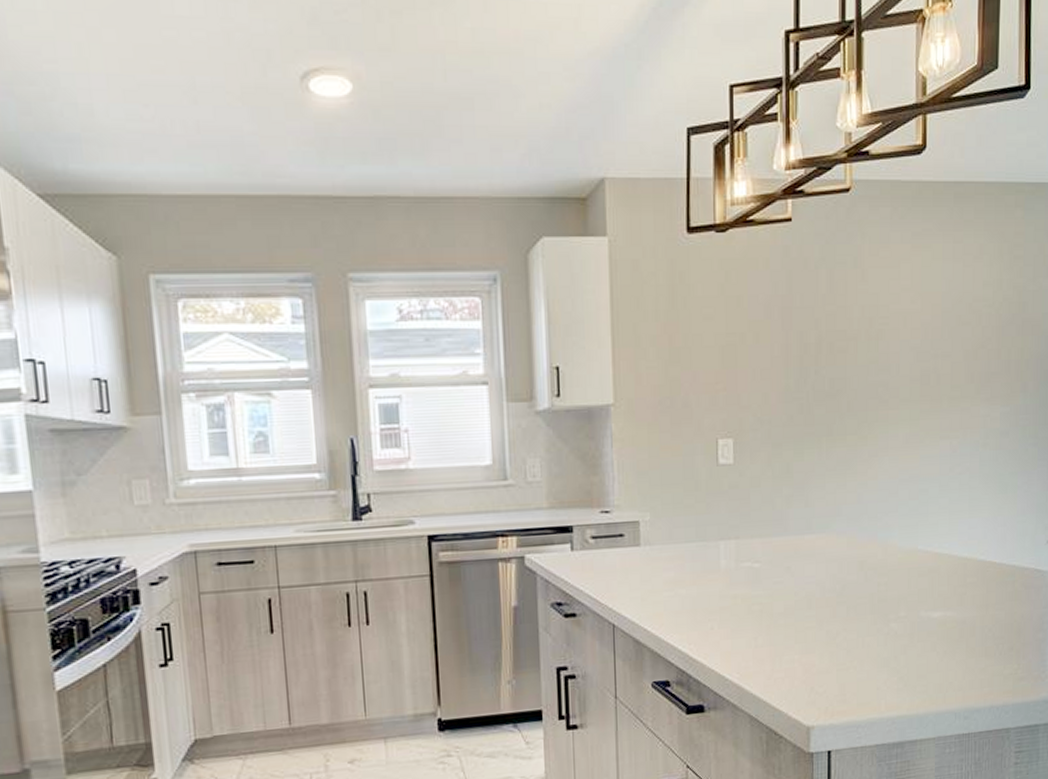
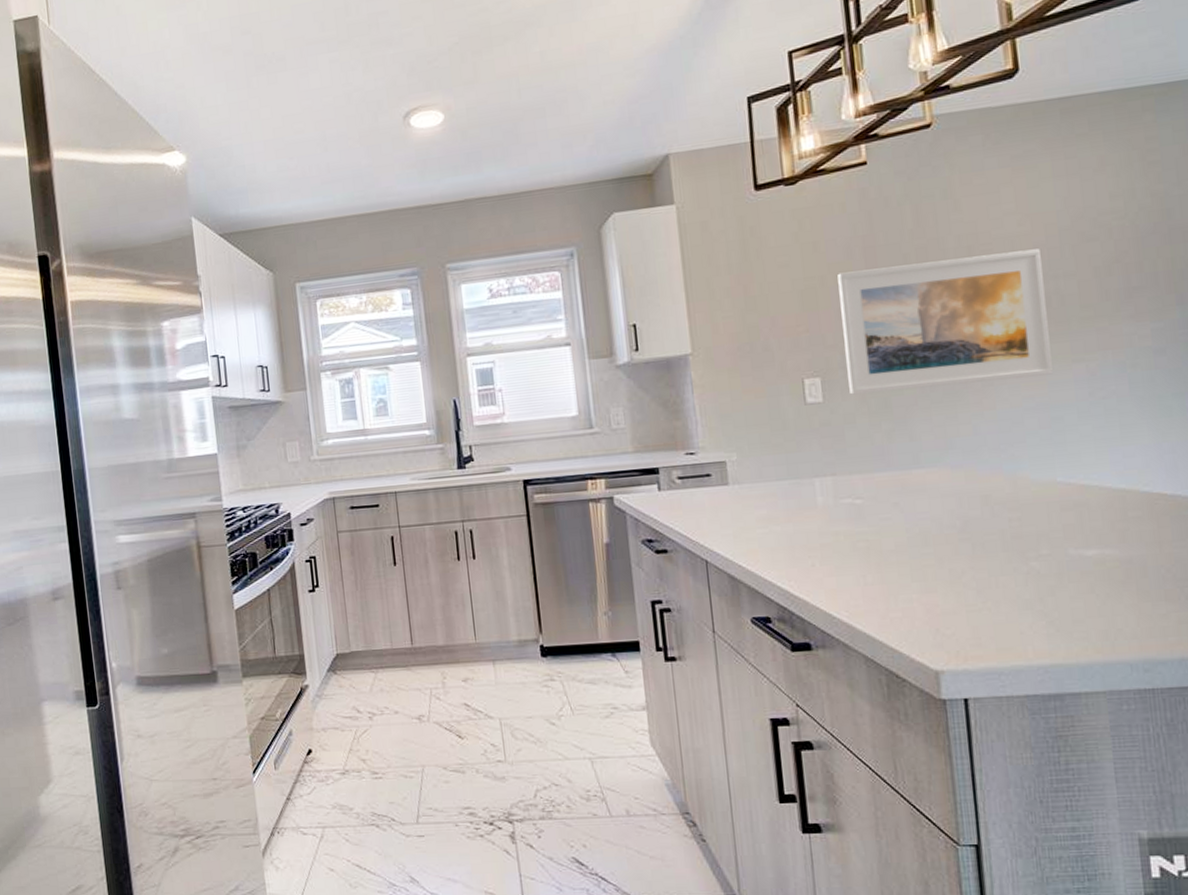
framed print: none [756,327,926,458] -> present [837,249,1053,395]

